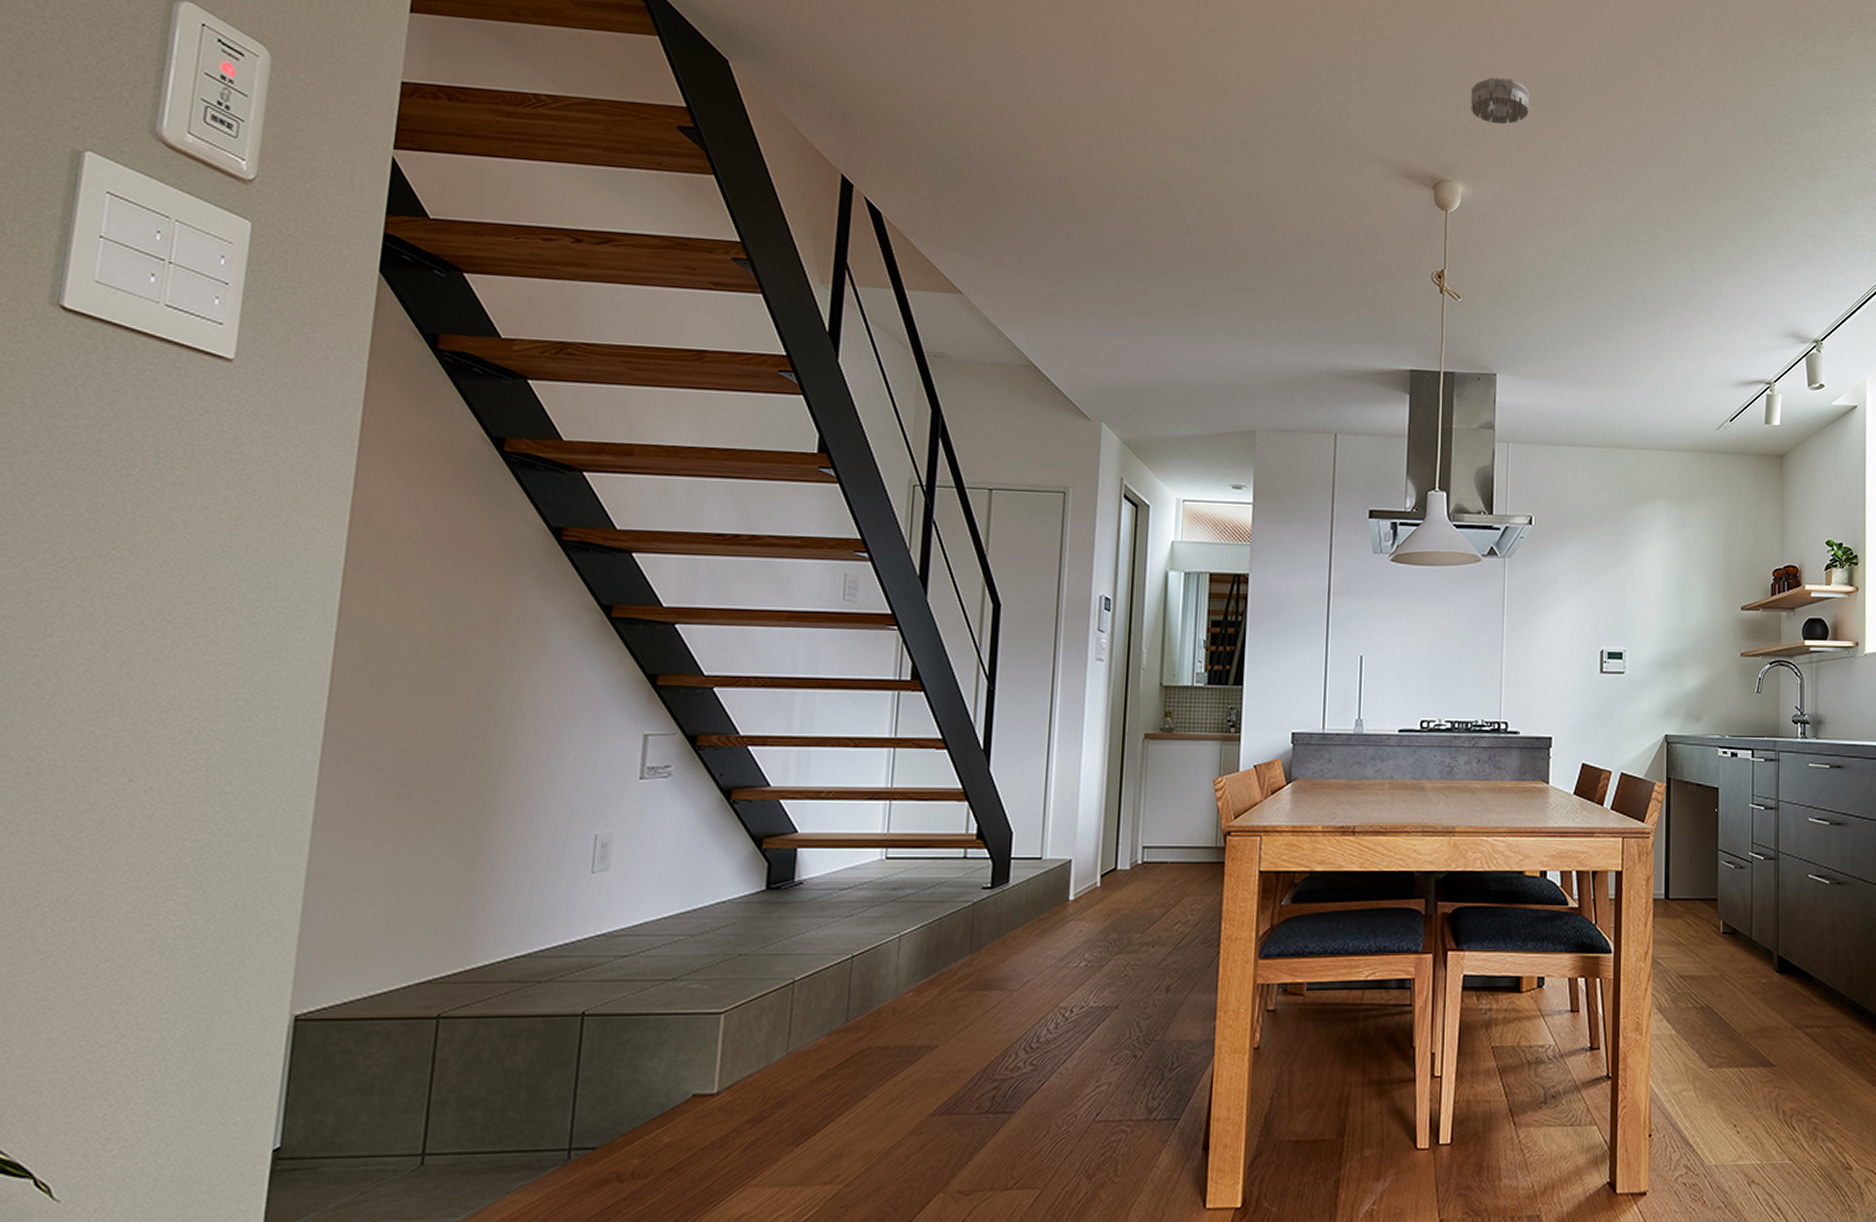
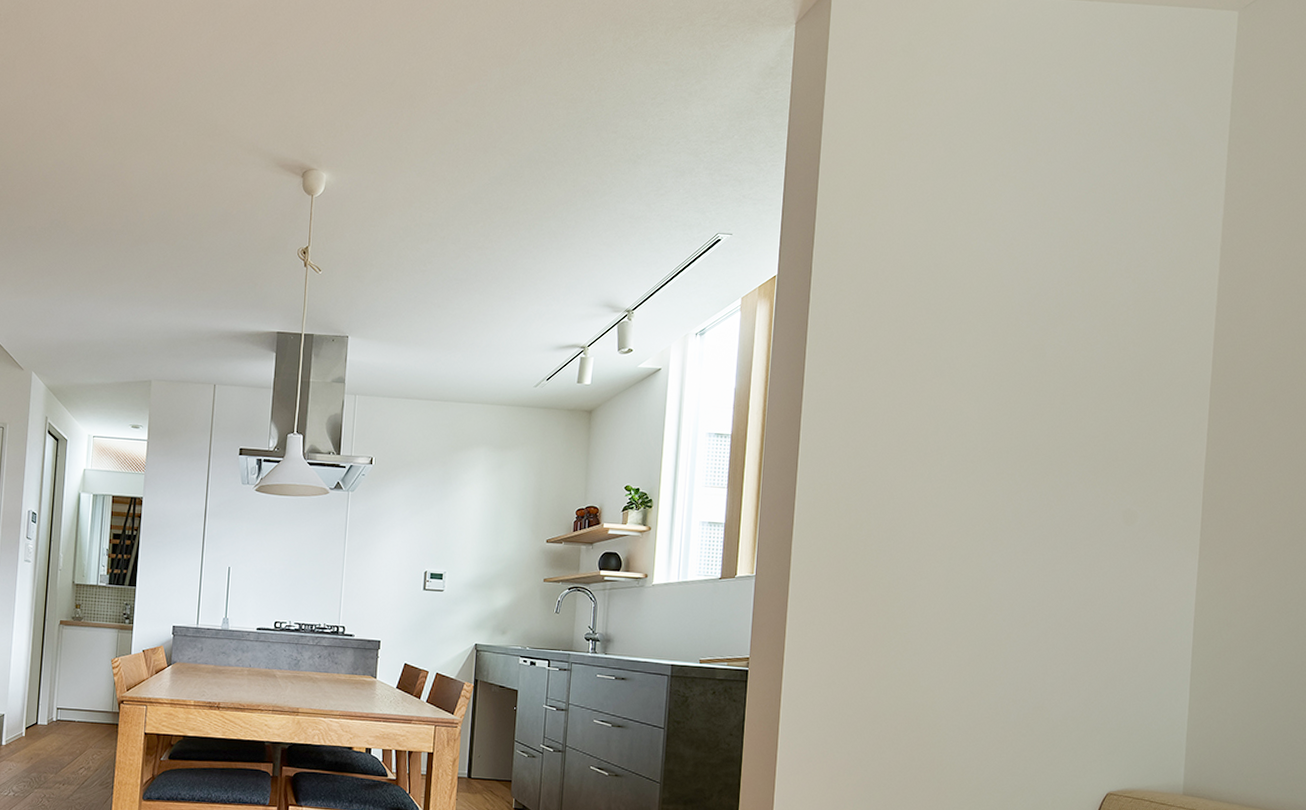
smoke detector: present [1471,77,1529,125] -> none [336,77,387,119]

